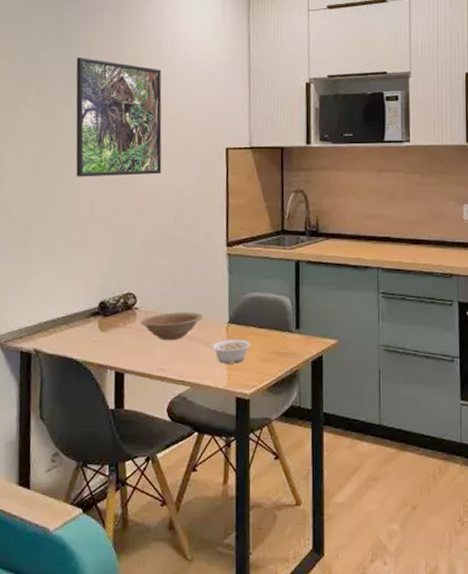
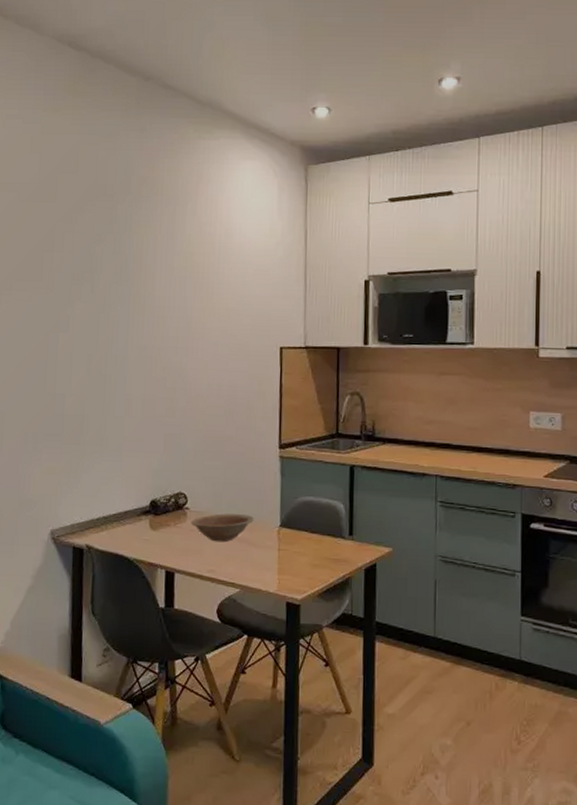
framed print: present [75,56,162,177] -> none [128,251,215,375]
legume: present [204,339,250,364] -> none [255,543,302,568]

